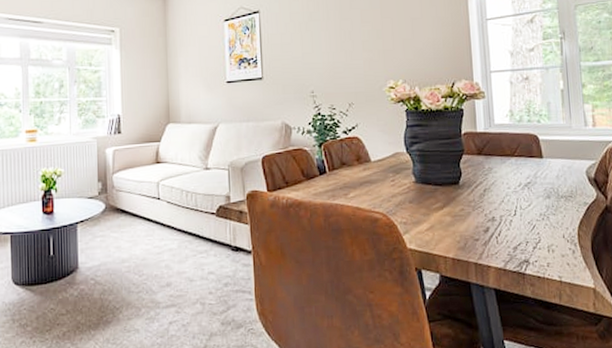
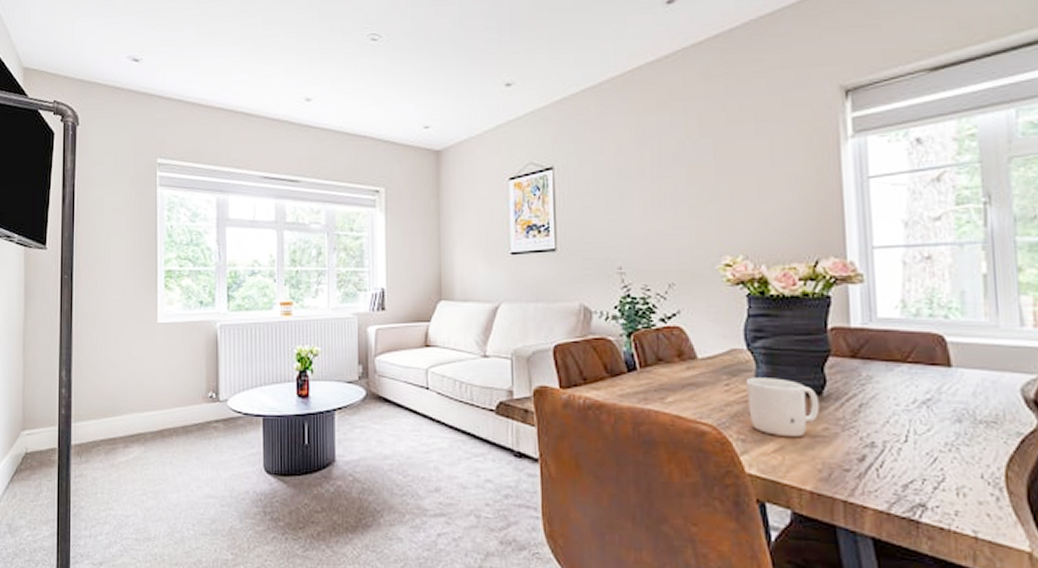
mug: none [406,173,458,219] -> present [745,377,820,438]

